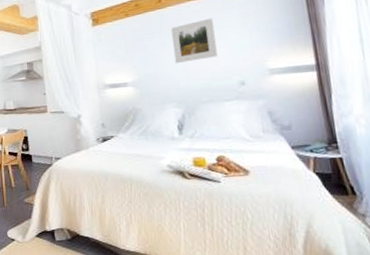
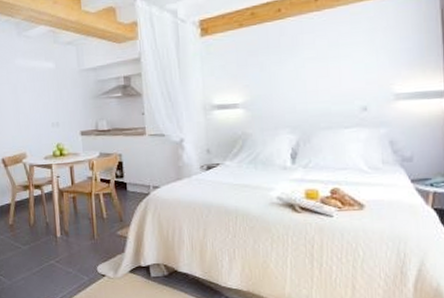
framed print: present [170,18,218,63] -> none [289,33,340,83]

